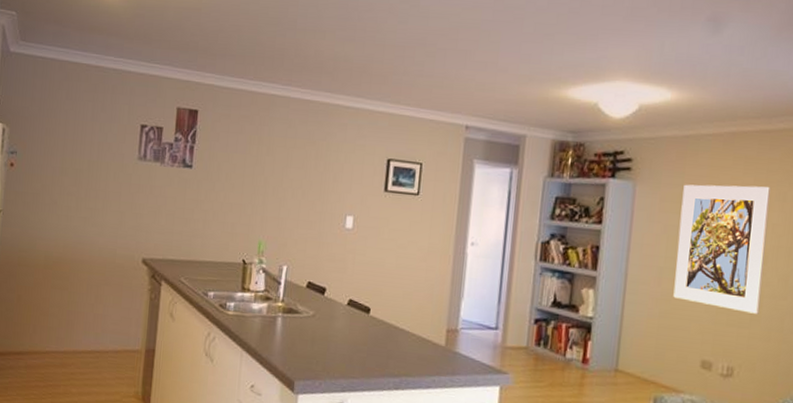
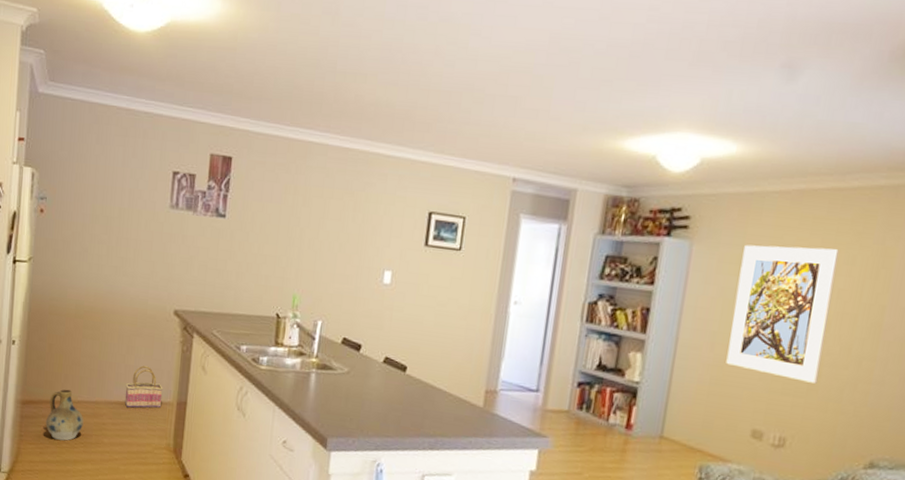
ceramic jug: none [13,339,52,392] -> present [46,389,84,441]
basket: none [93,314,132,357] -> present [124,365,163,408]

